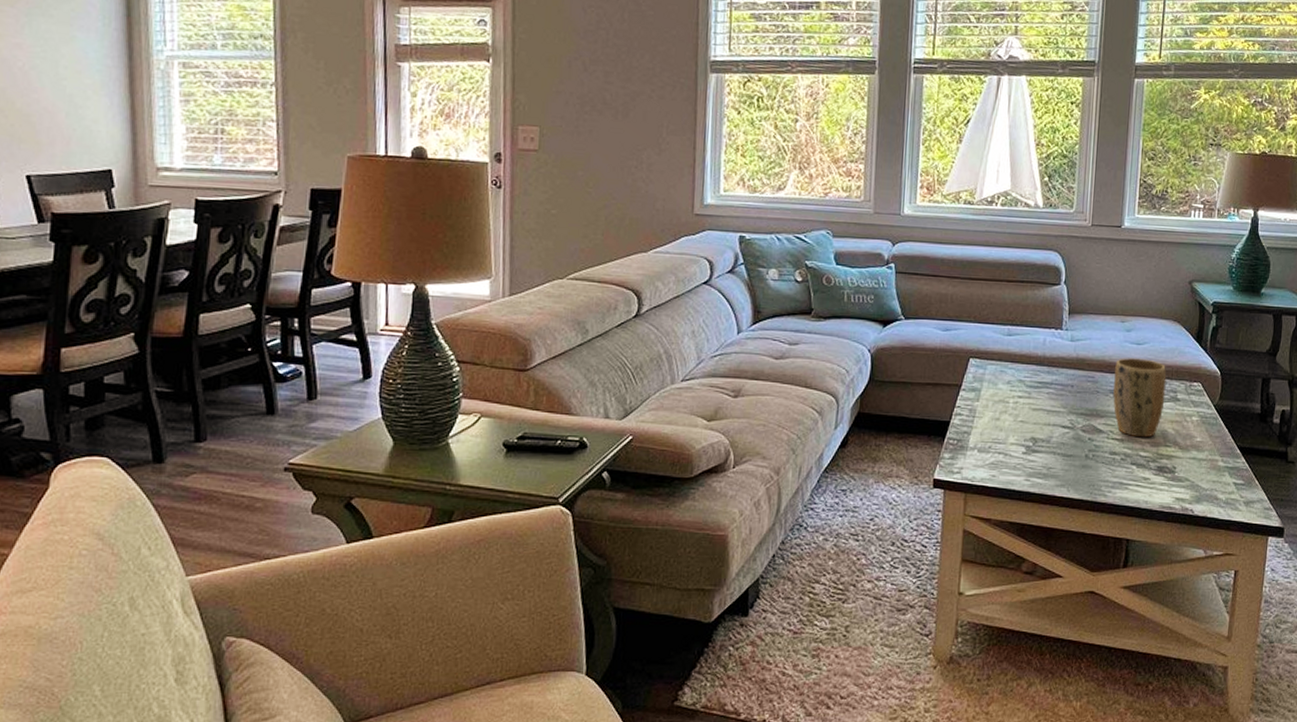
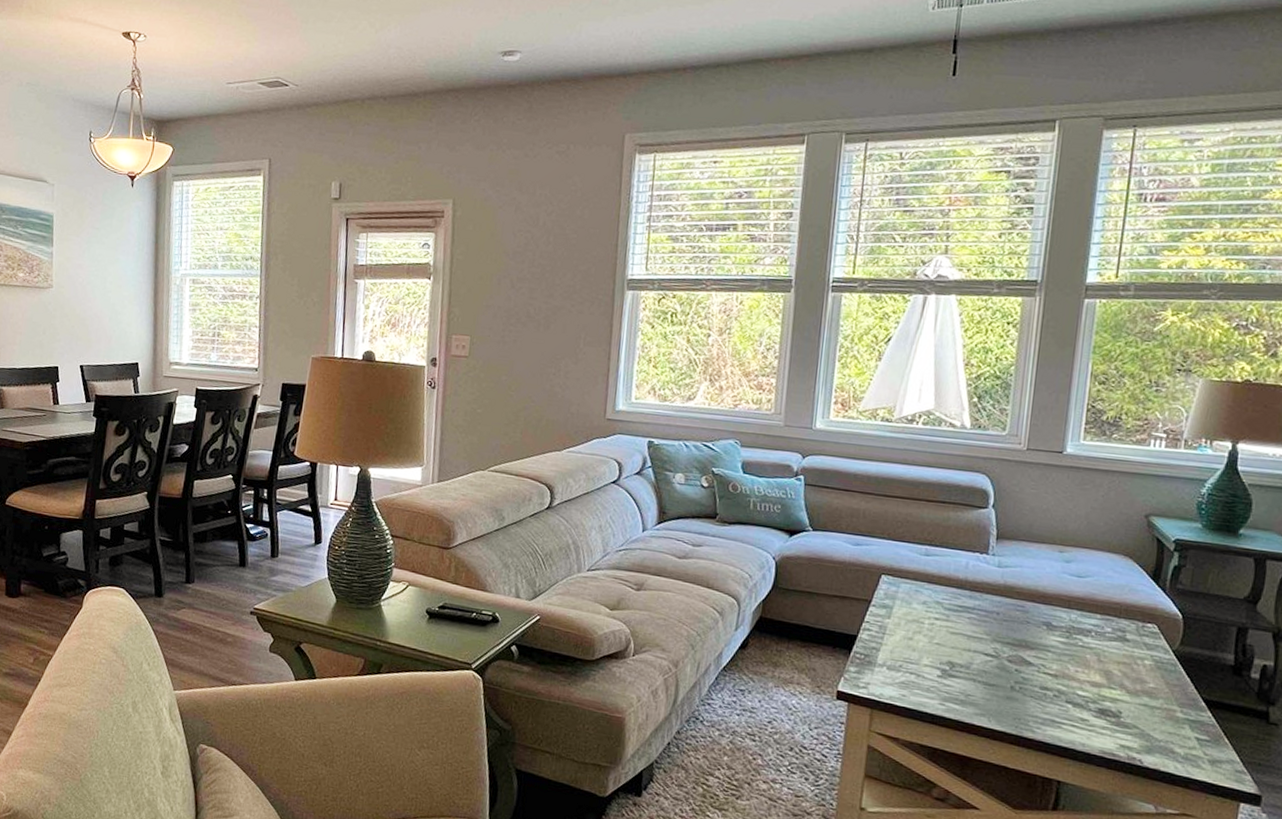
plant pot: present [1113,358,1167,438] -> none [1046,589,1113,677]

